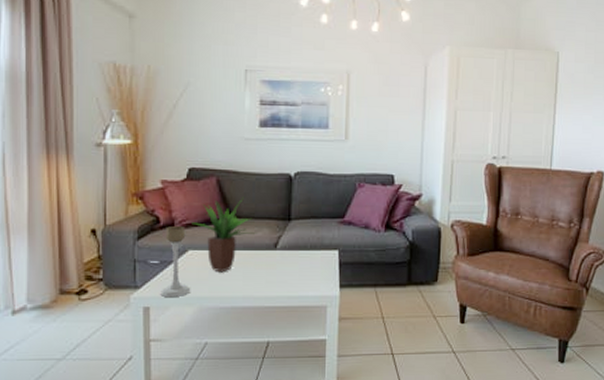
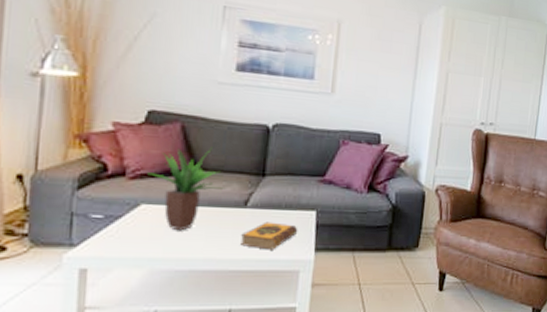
candle holder: present [160,226,191,298] -> none [102,176,141,259]
hardback book: none [273,262,323,288] -> present [240,221,298,250]

